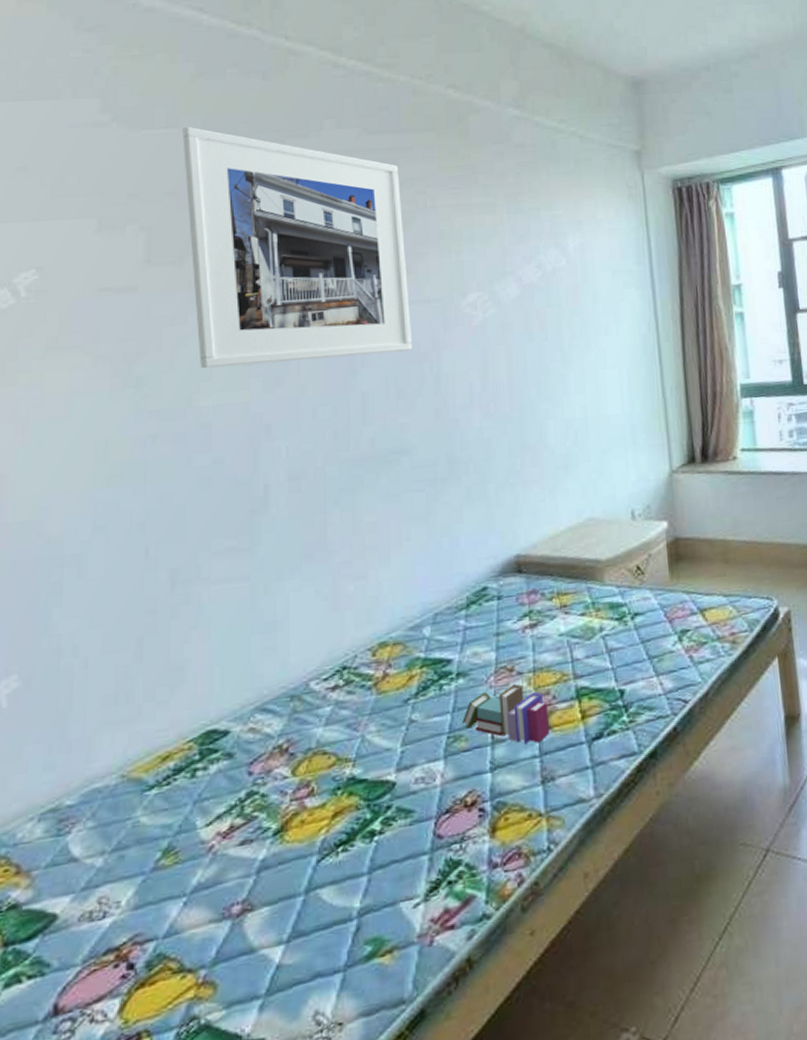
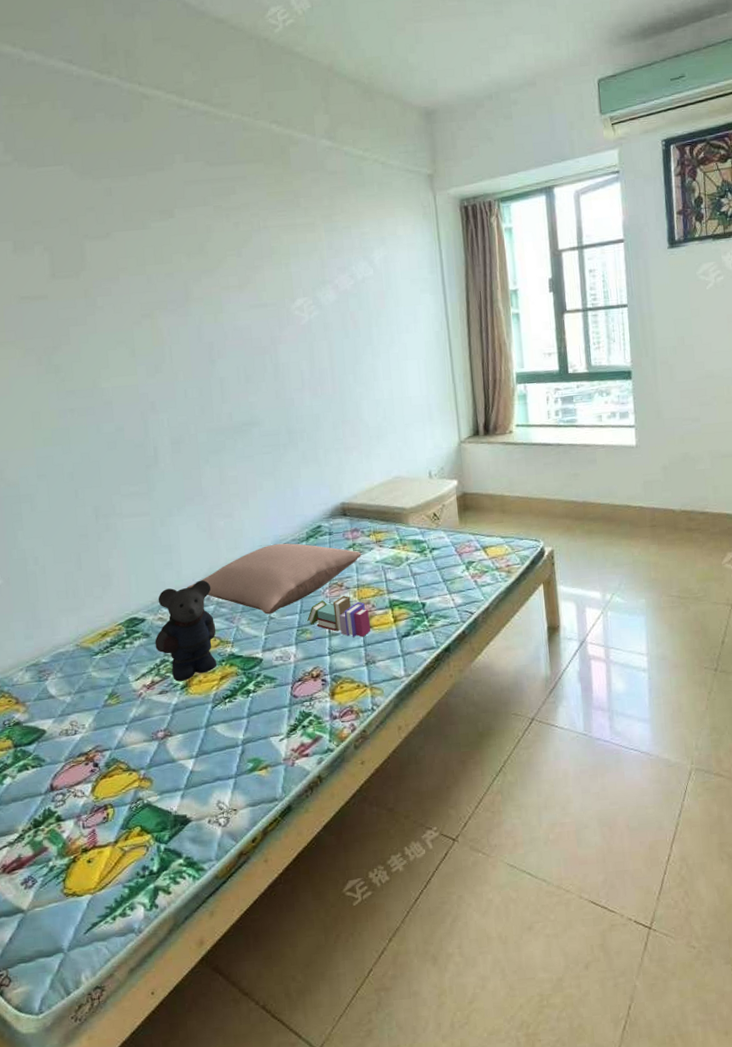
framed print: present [182,126,413,369] -> none [67,163,256,359]
bear: none [240,669,332,824] -> present [155,580,217,682]
pillow: none [293,612,540,716] -> present [186,543,361,615]

